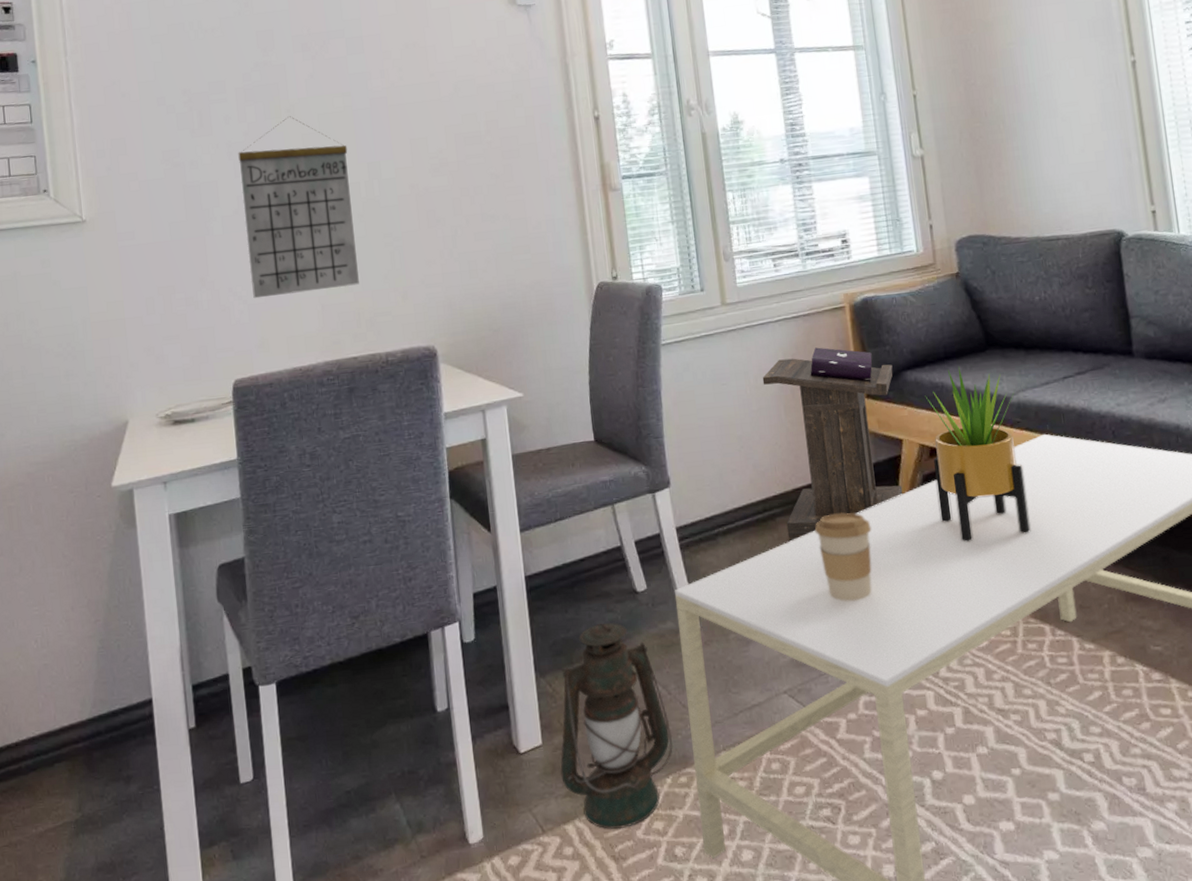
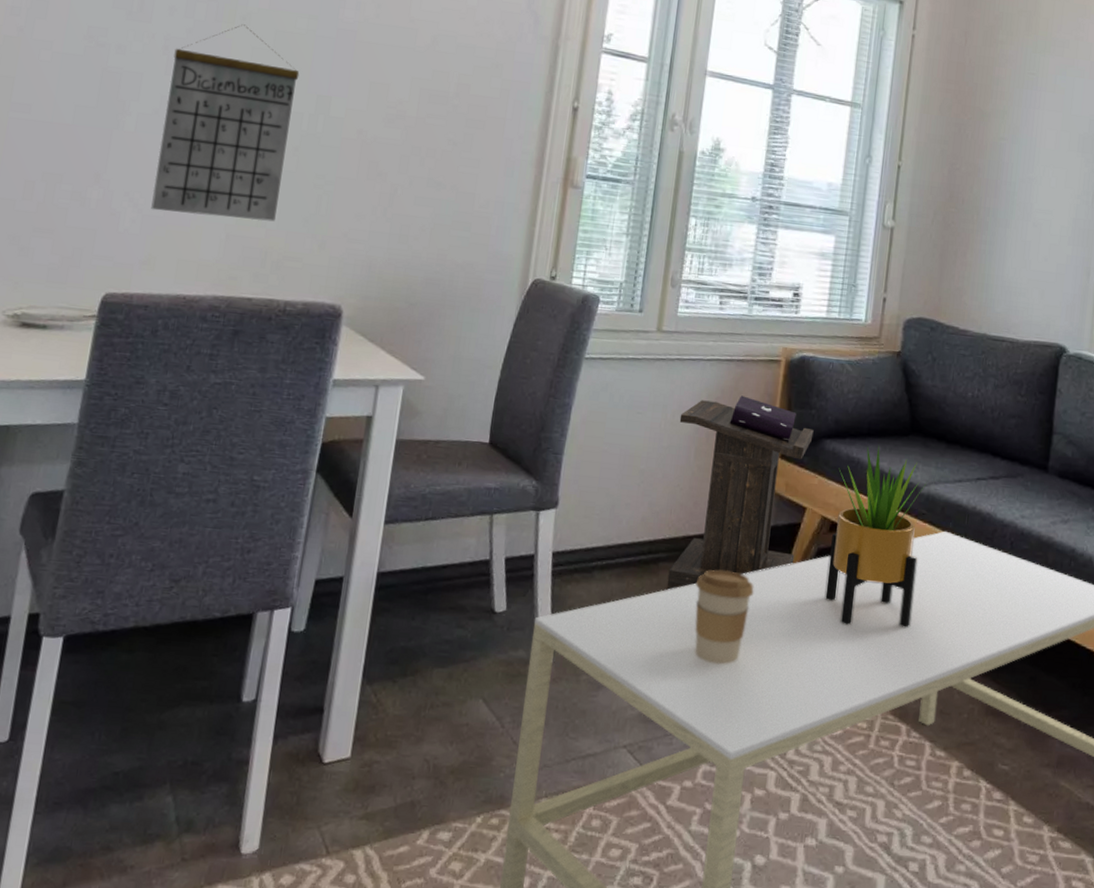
lantern: present [560,623,673,829] -> none [362,638,495,864]

